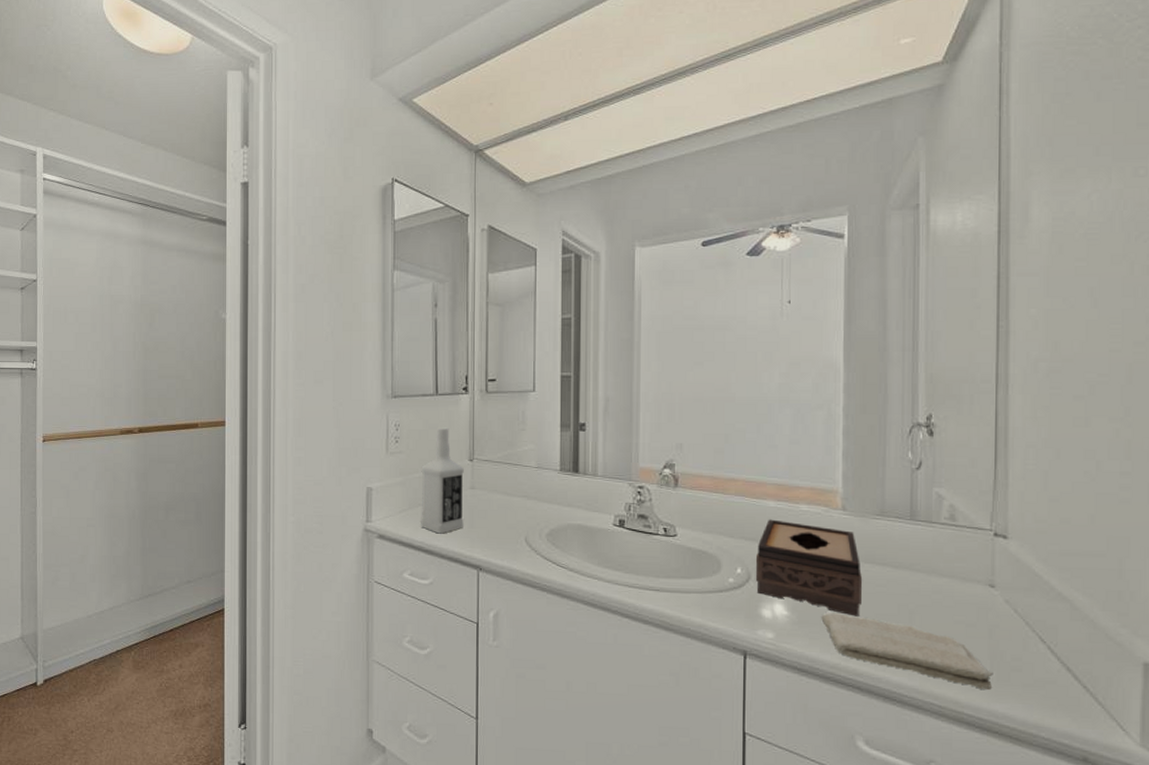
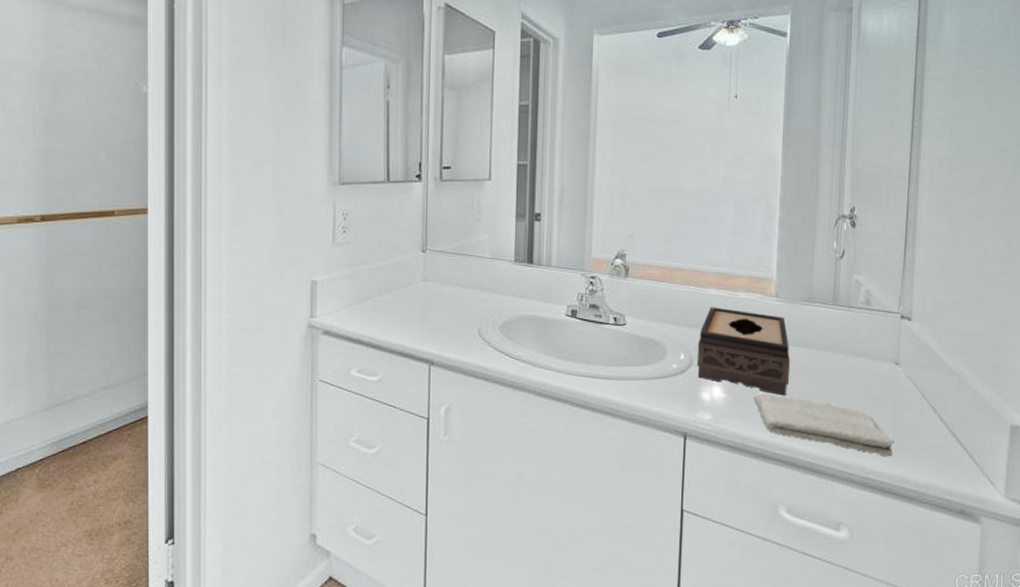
vodka: present [421,427,464,534] -> none [370,217,416,328]

